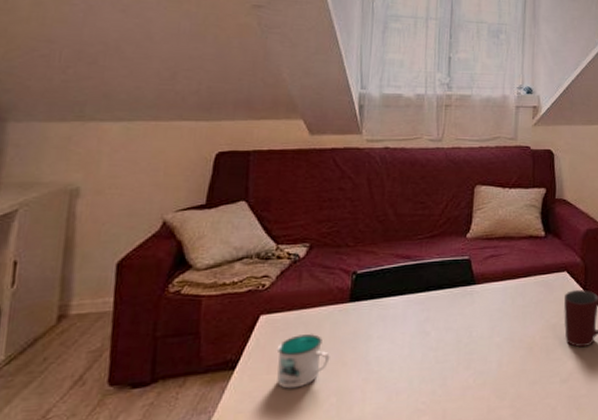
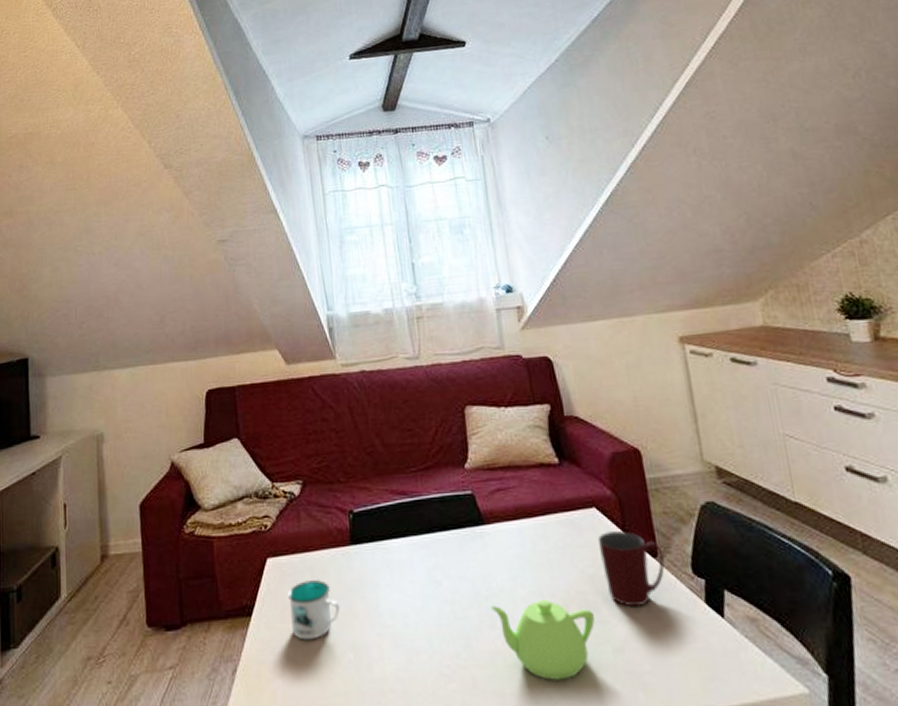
teapot: none [469,344,551,407] -> present [490,599,595,680]

